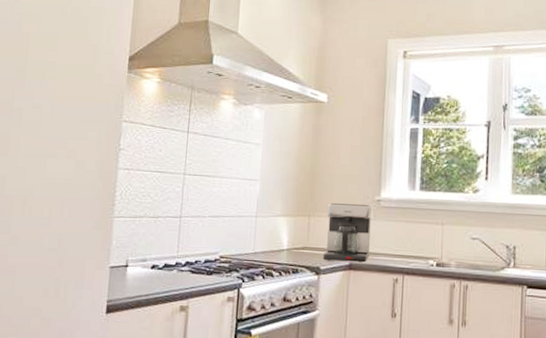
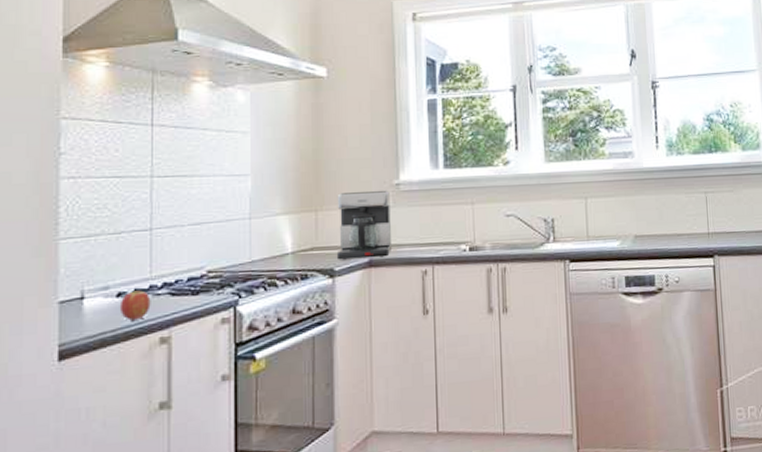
fruit: none [152,265,176,289] -> present [119,290,151,321]

